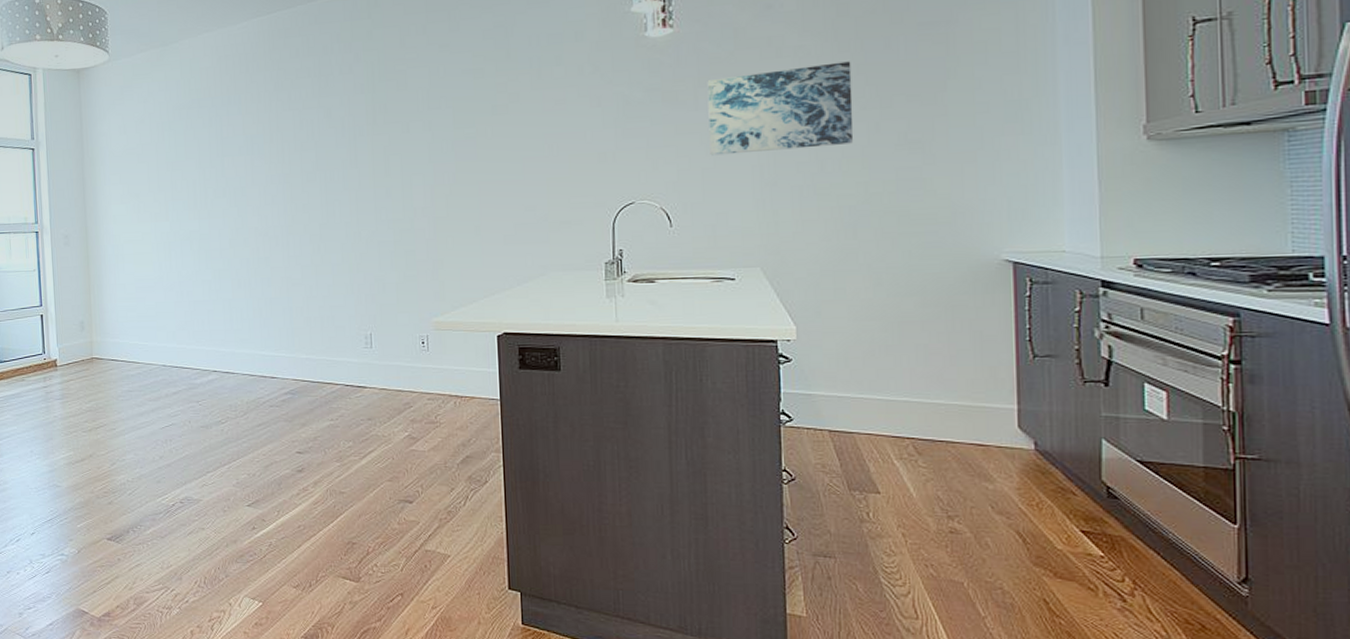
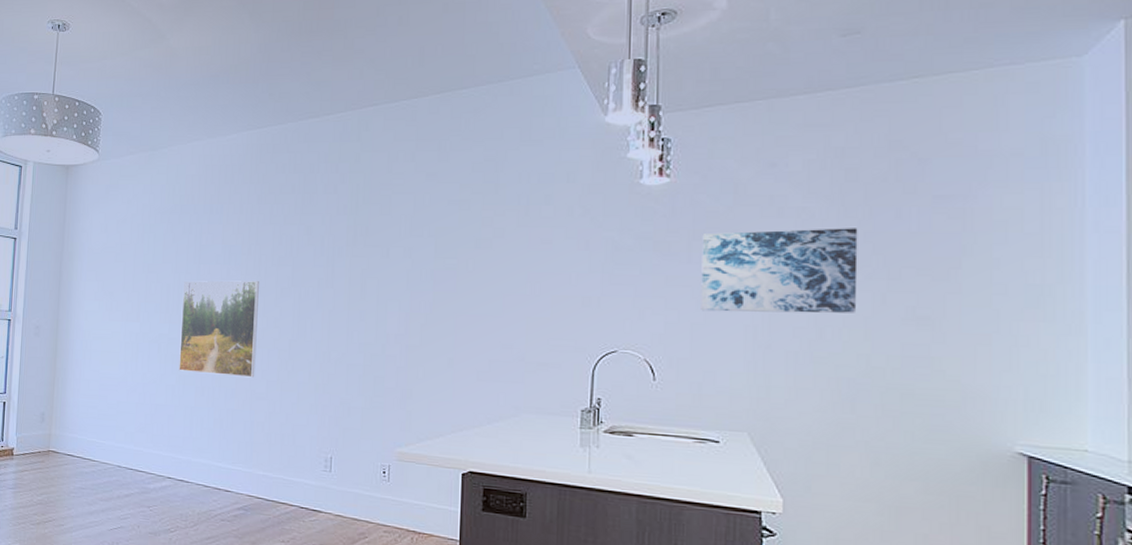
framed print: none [209,168,289,266] -> present [179,280,259,378]

